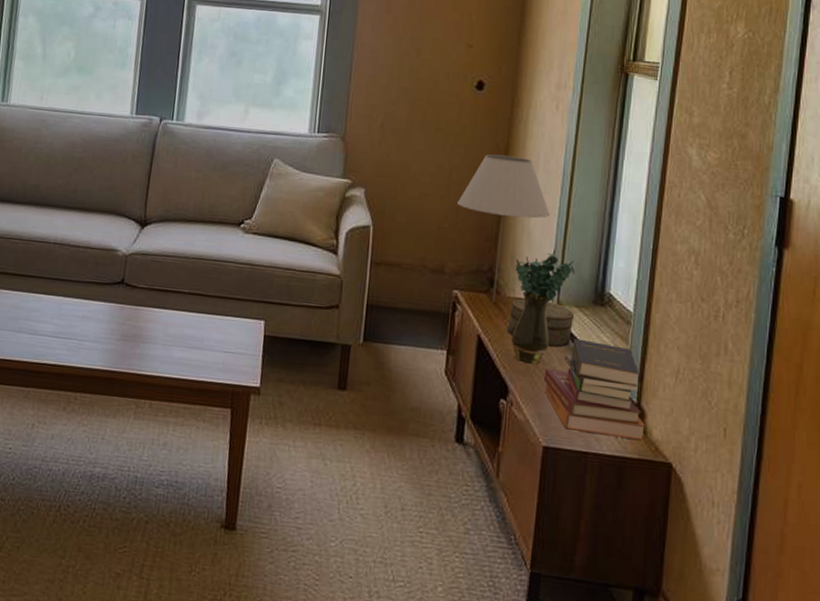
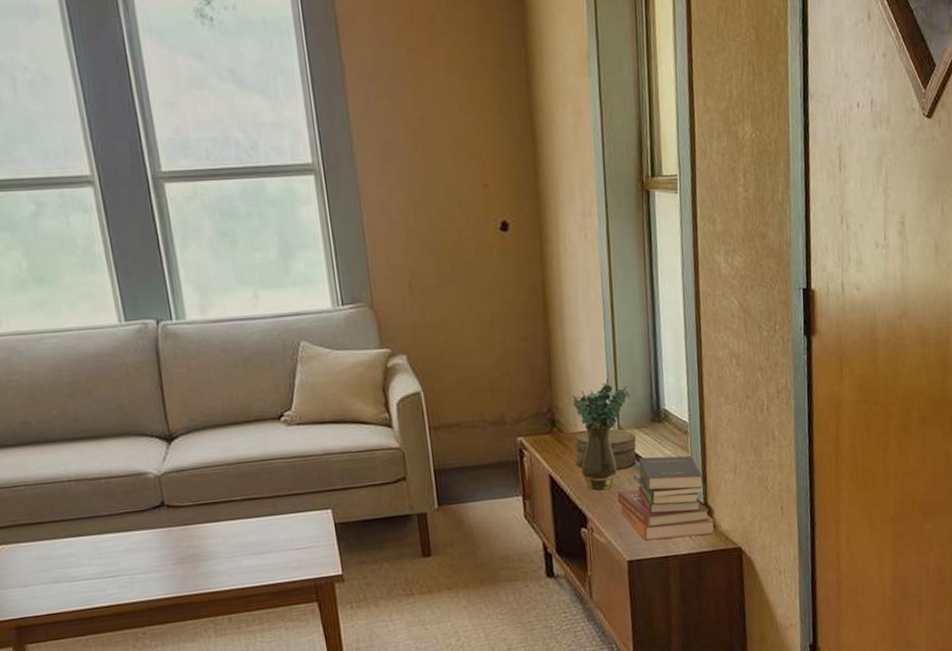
lamp shade: present [457,154,551,302] -> none [504,293,598,441]

